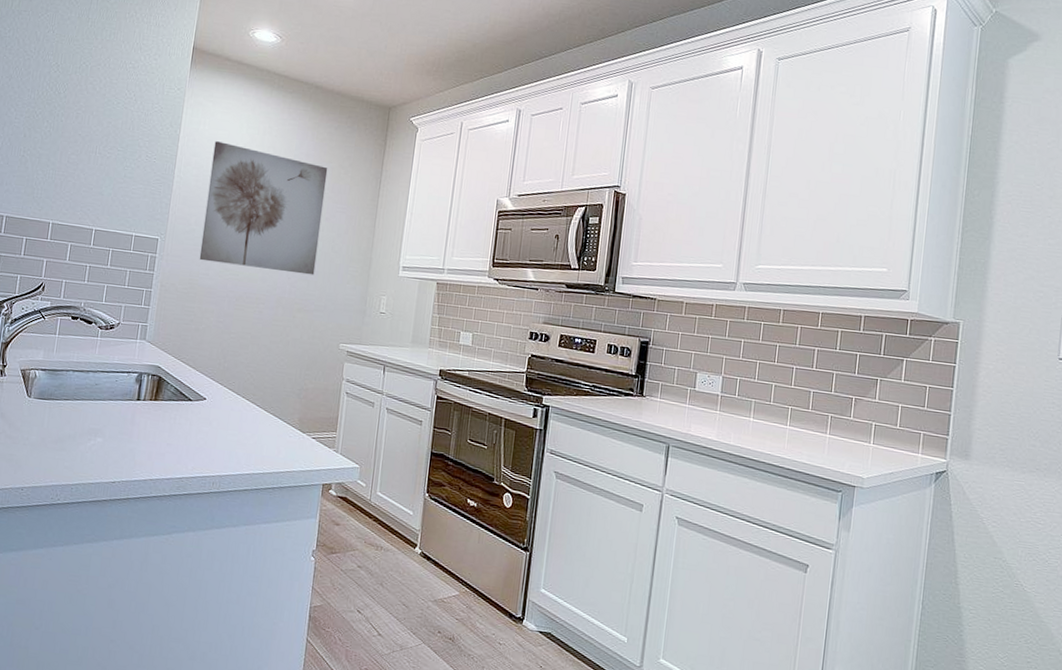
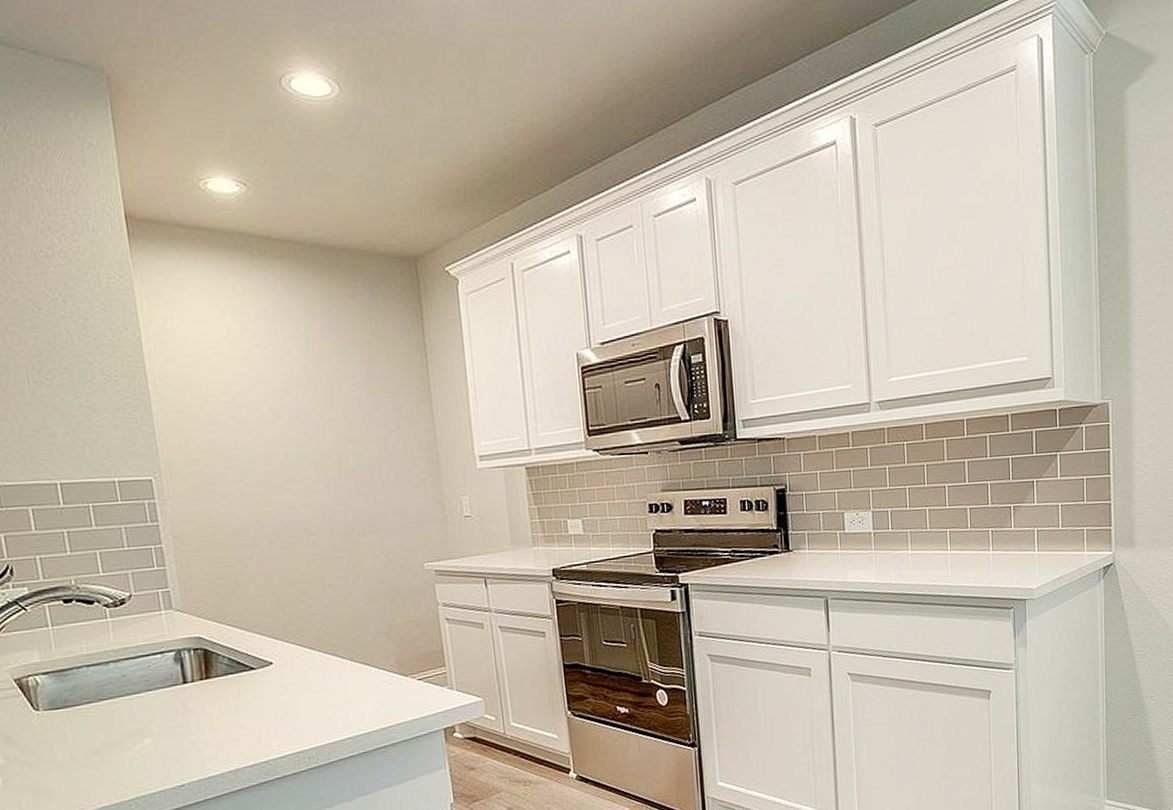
wall art: present [199,141,328,276] -> none [192,338,371,497]

